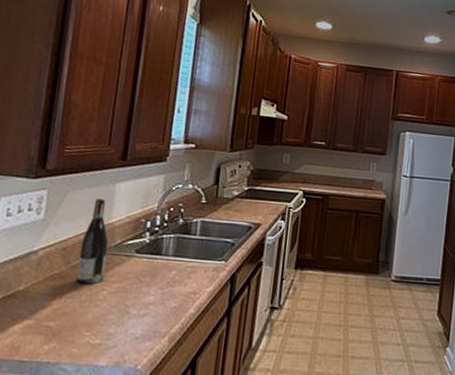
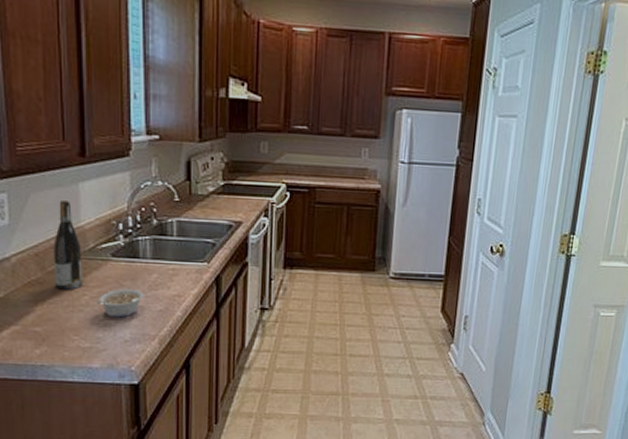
legume: none [112,285,161,314] -> present [95,289,144,318]

